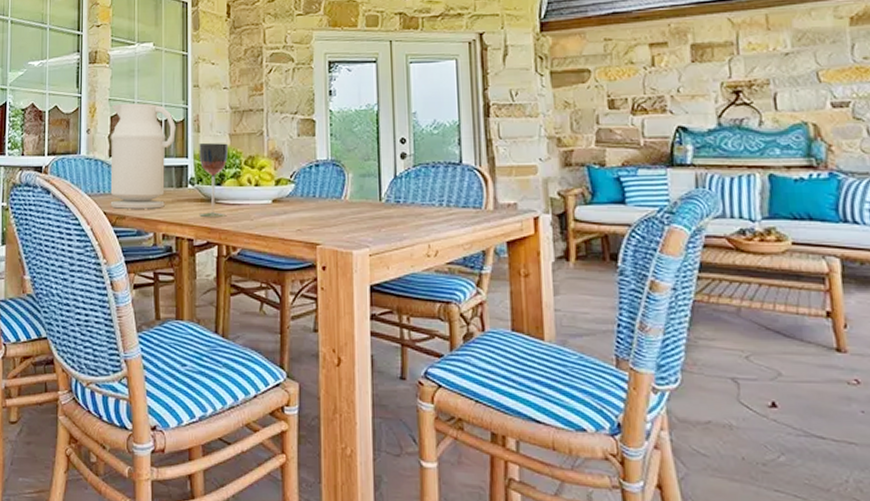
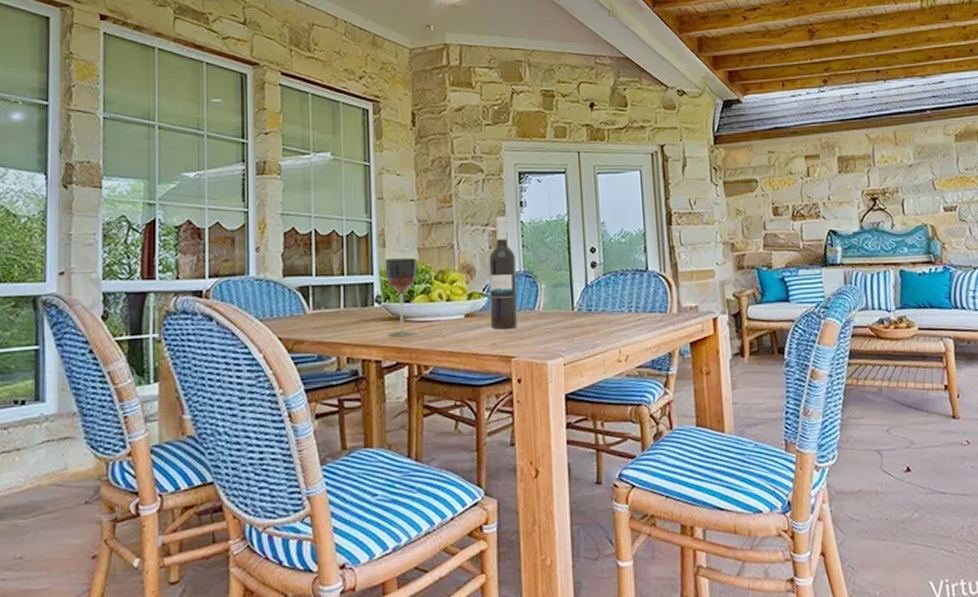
water jug: present [110,103,176,209] -> none [284,217,359,333]
wine bottle: none [296,104,324,216] -> present [489,215,518,330]

